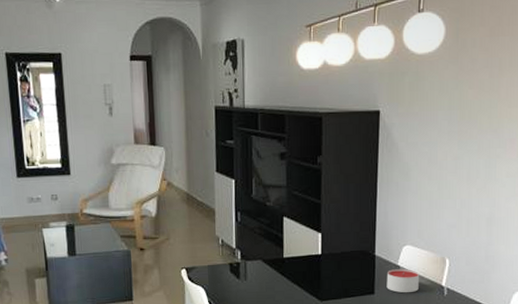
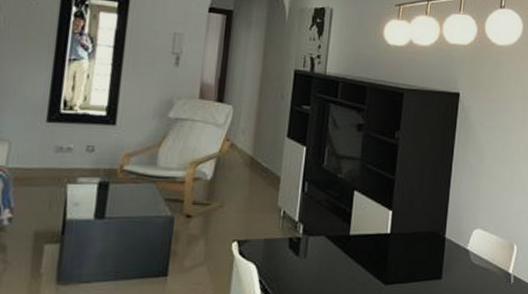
candle: present [386,269,420,293] -> none [454,253,488,280]

